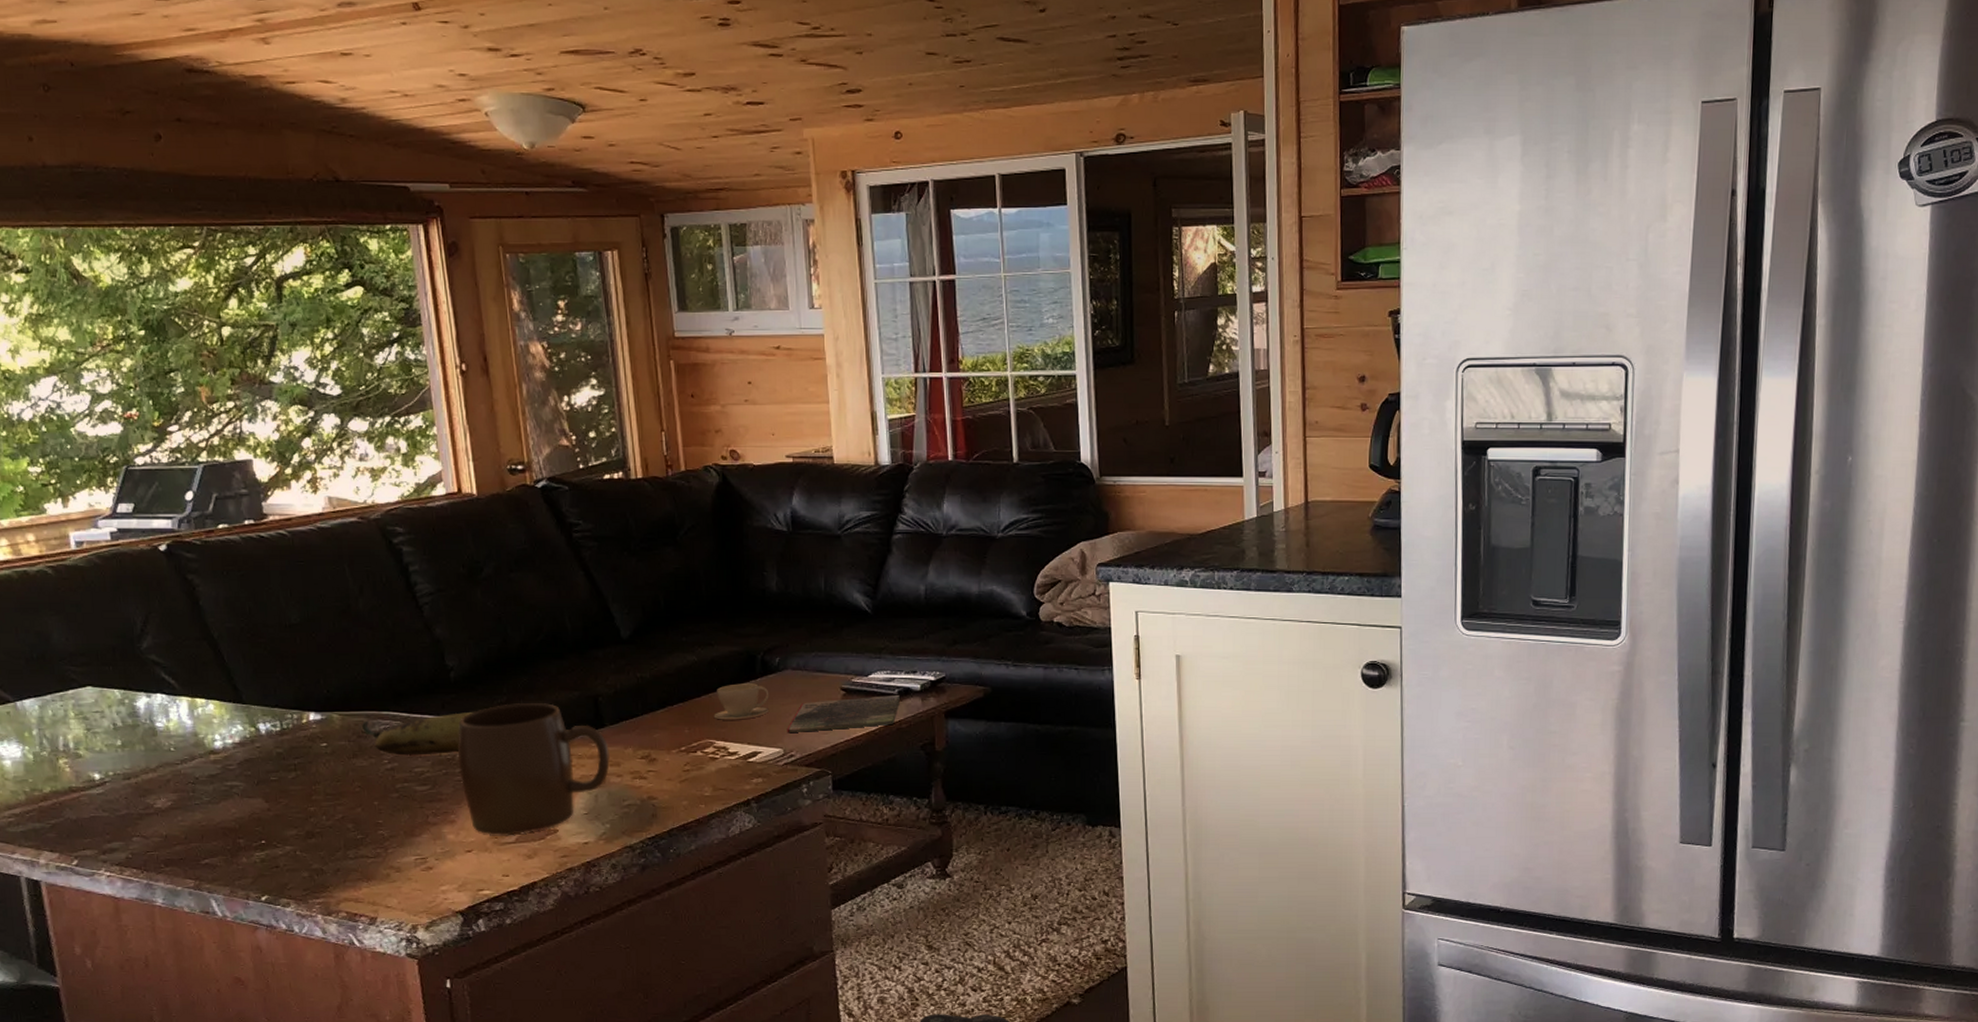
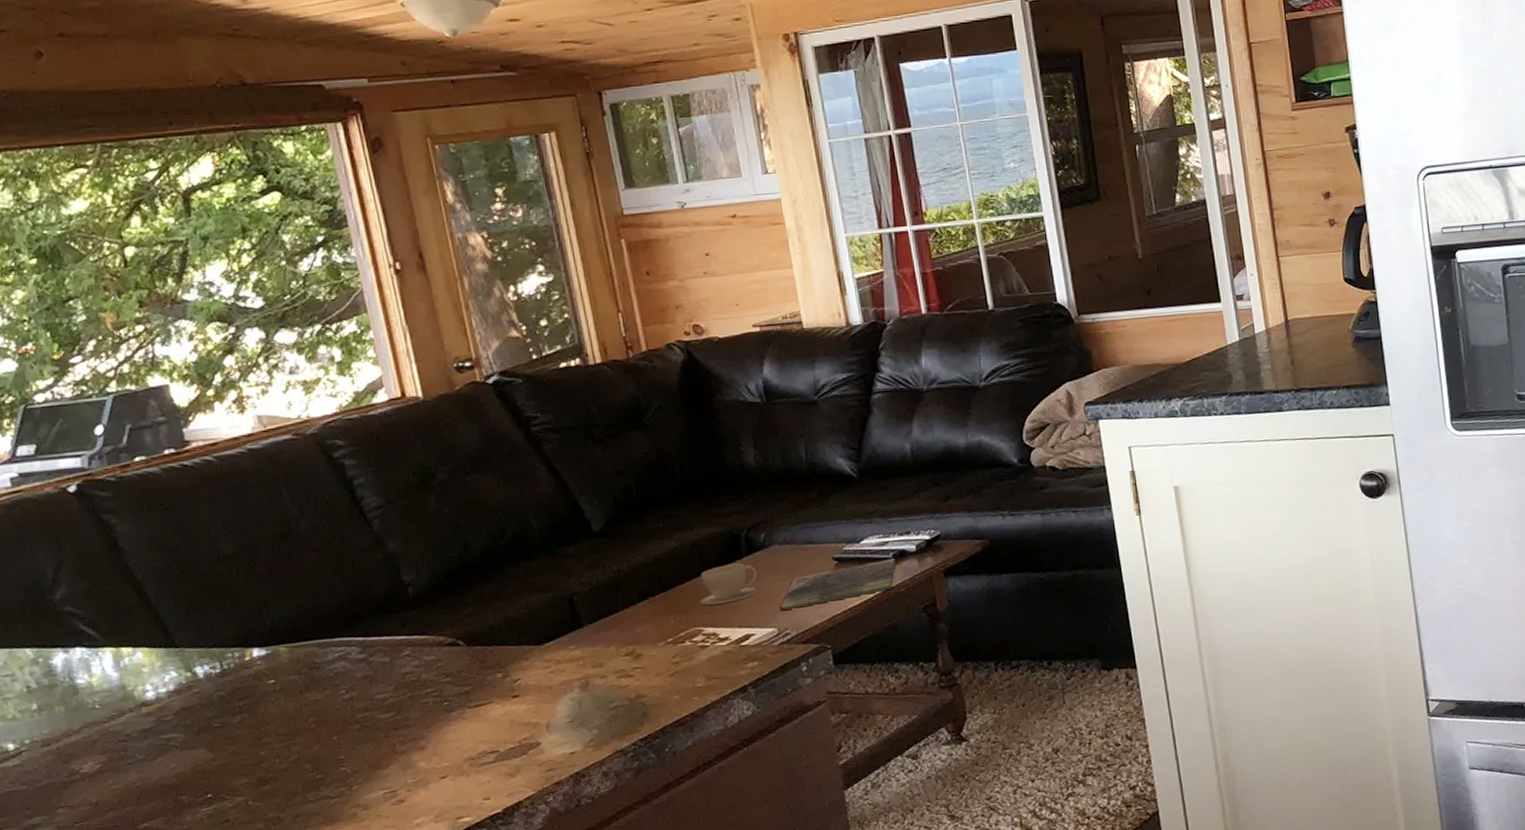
fruit: present [362,711,473,756] -> none [313,626,437,684]
mug: present [458,703,610,835] -> none [421,609,592,757]

